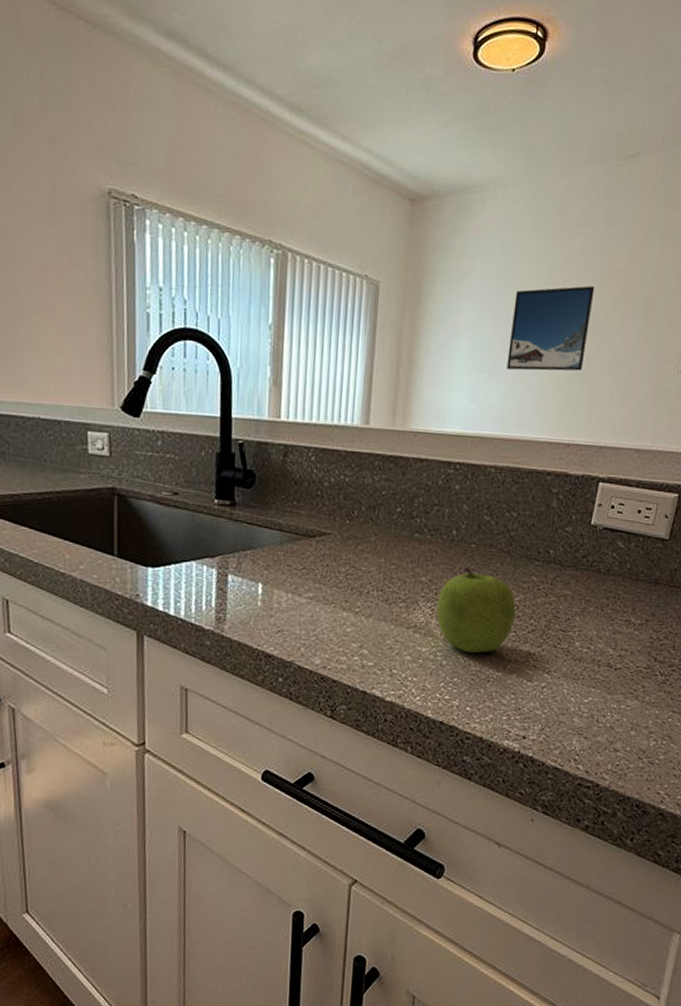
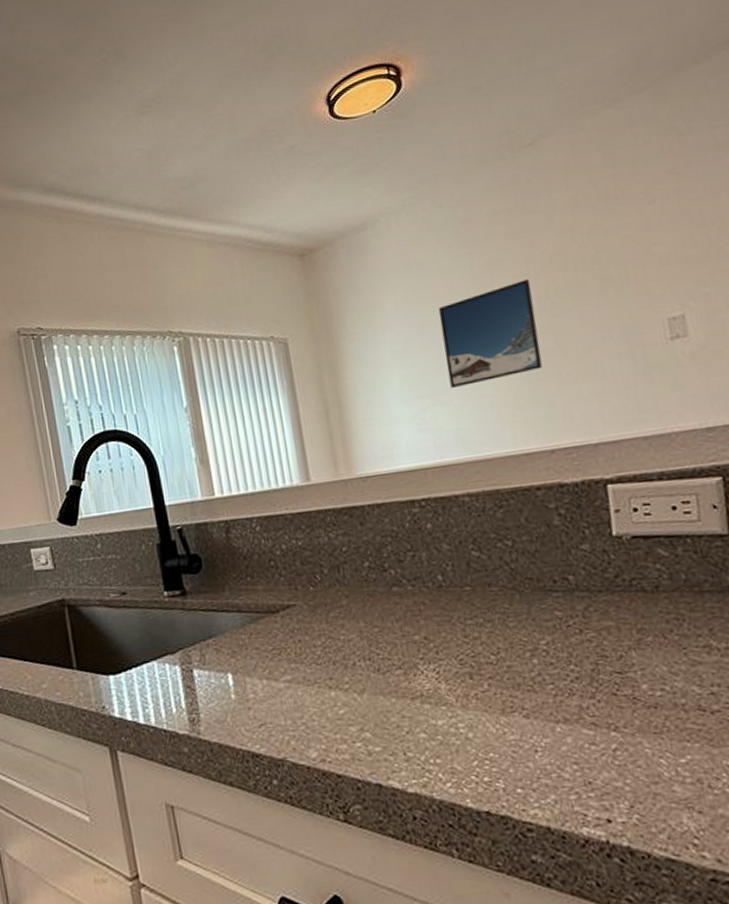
fruit: present [436,567,516,654] -> none [440,615,549,719]

